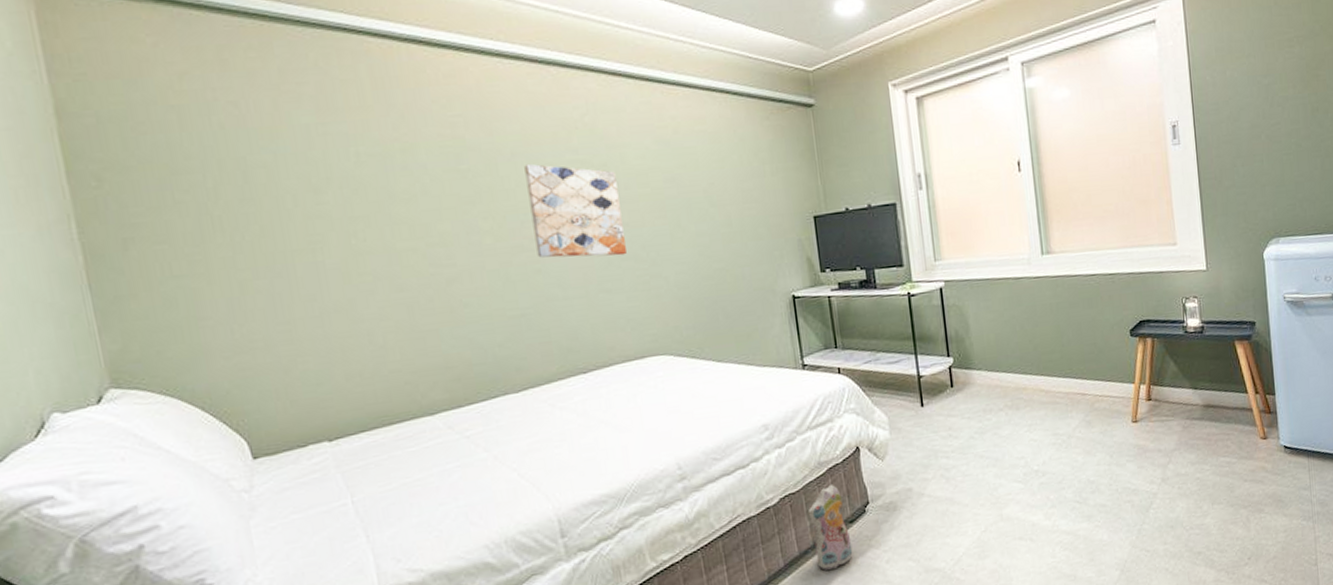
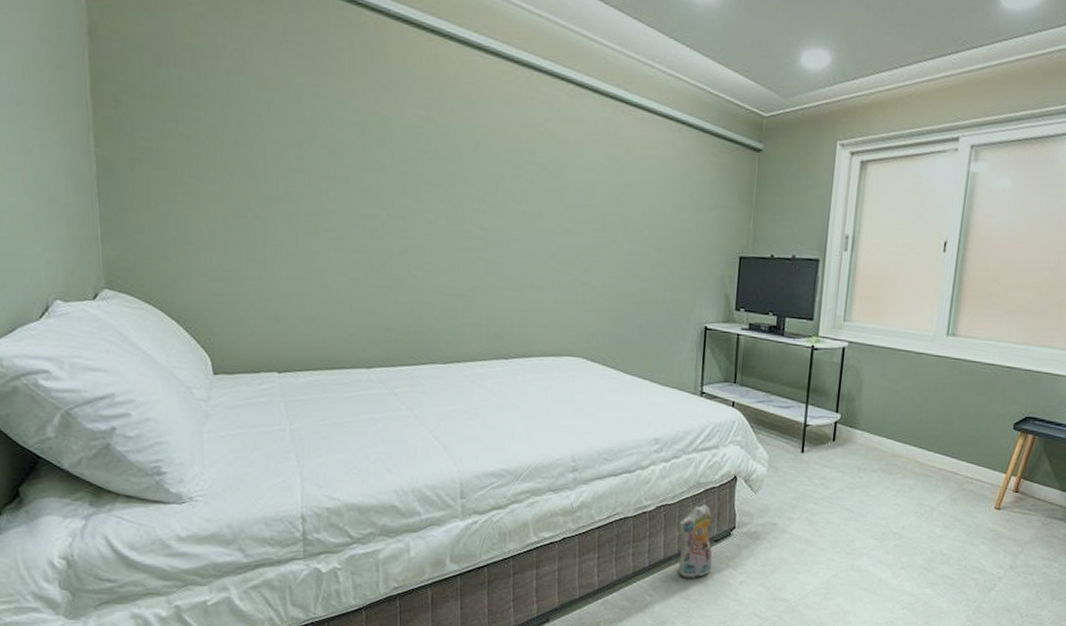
wall art: present [524,163,626,258] -> none [483,156,566,259]

